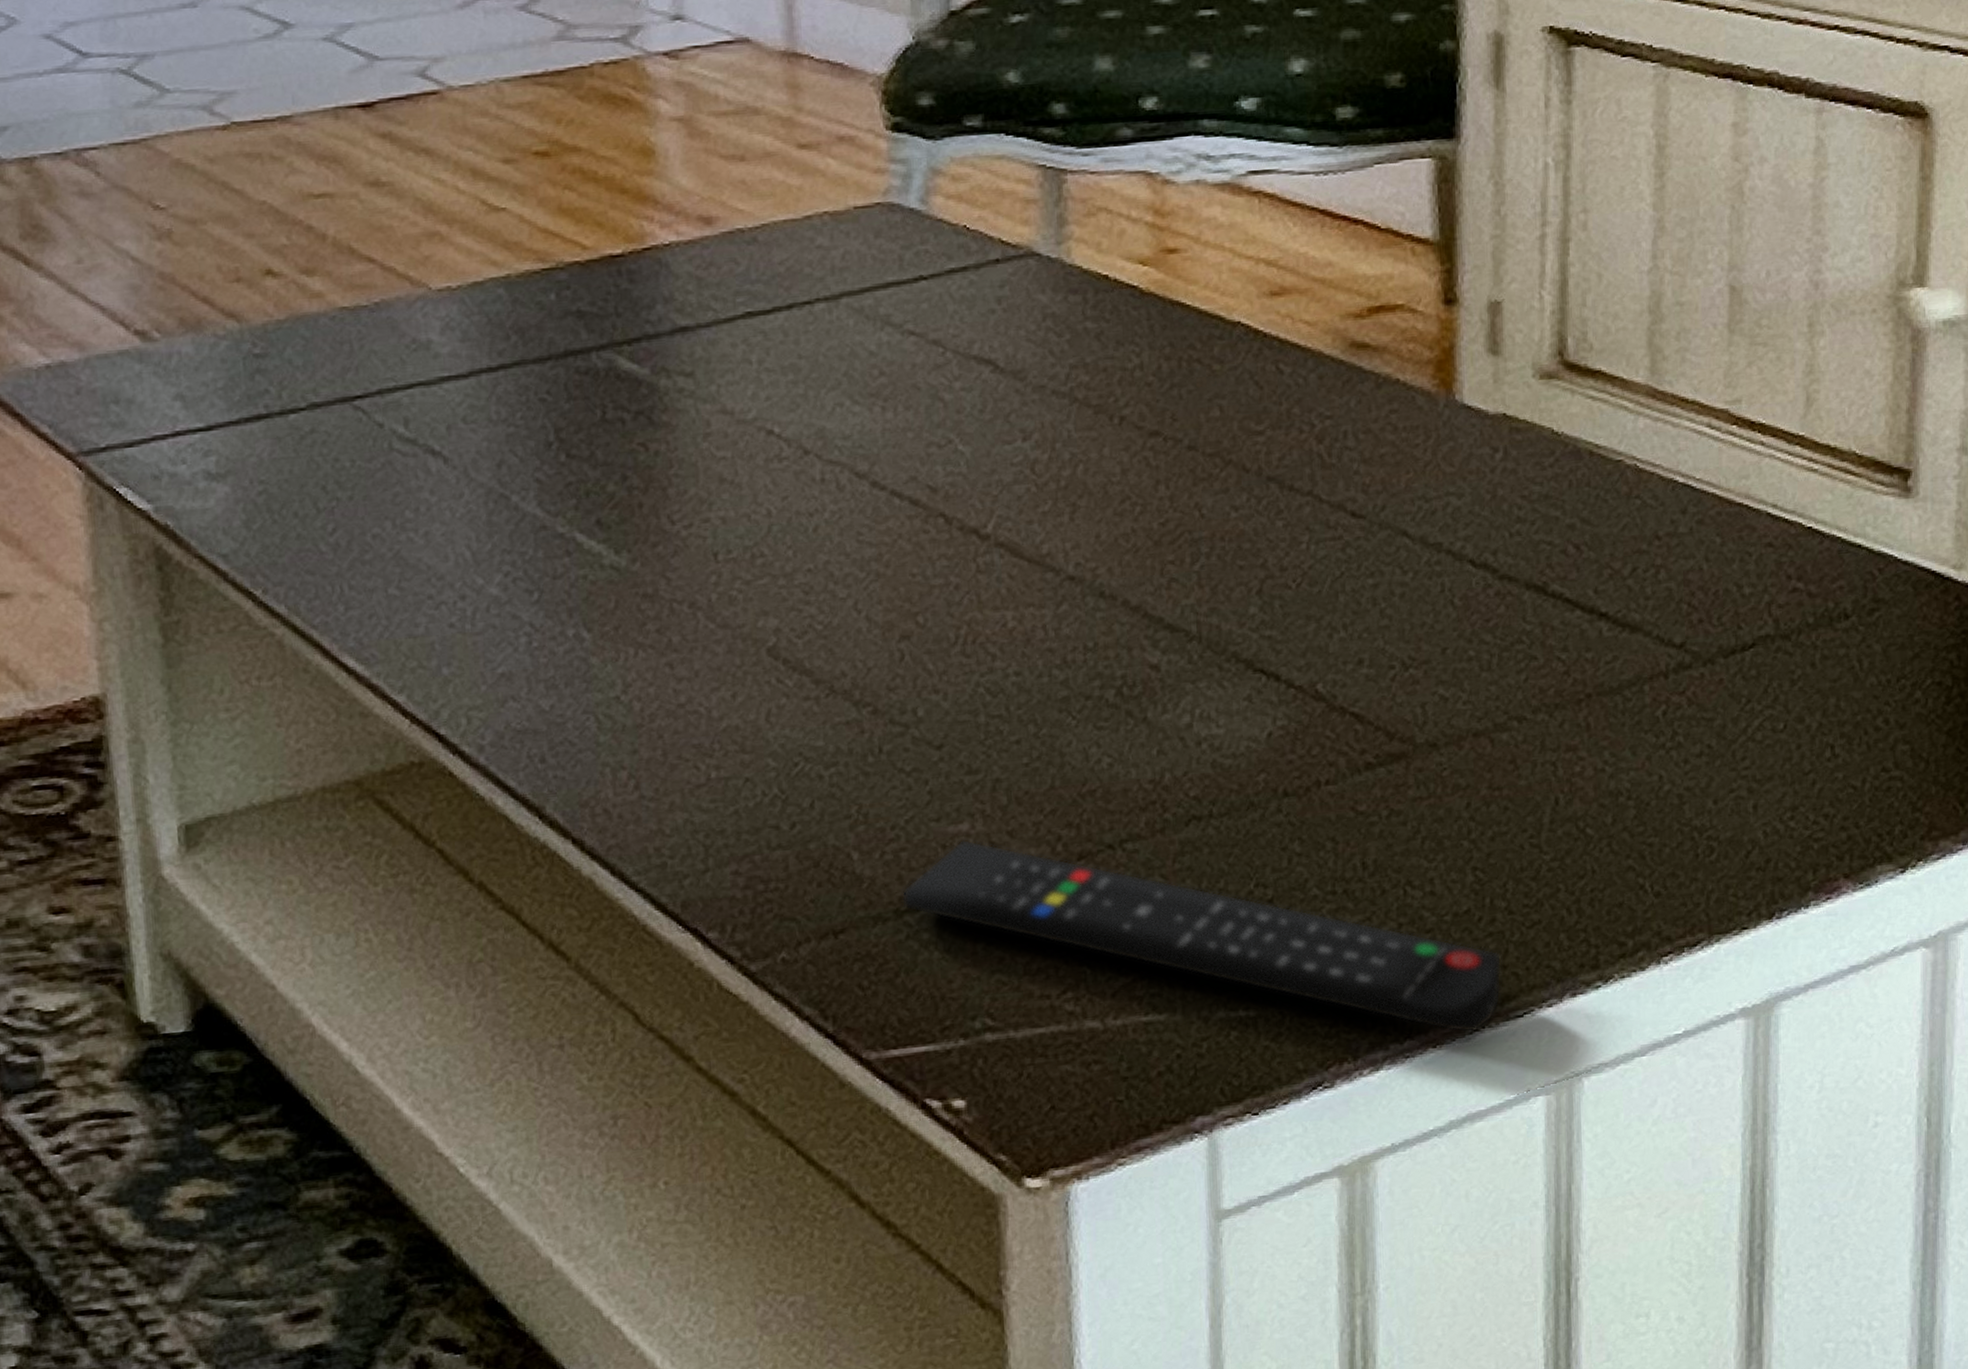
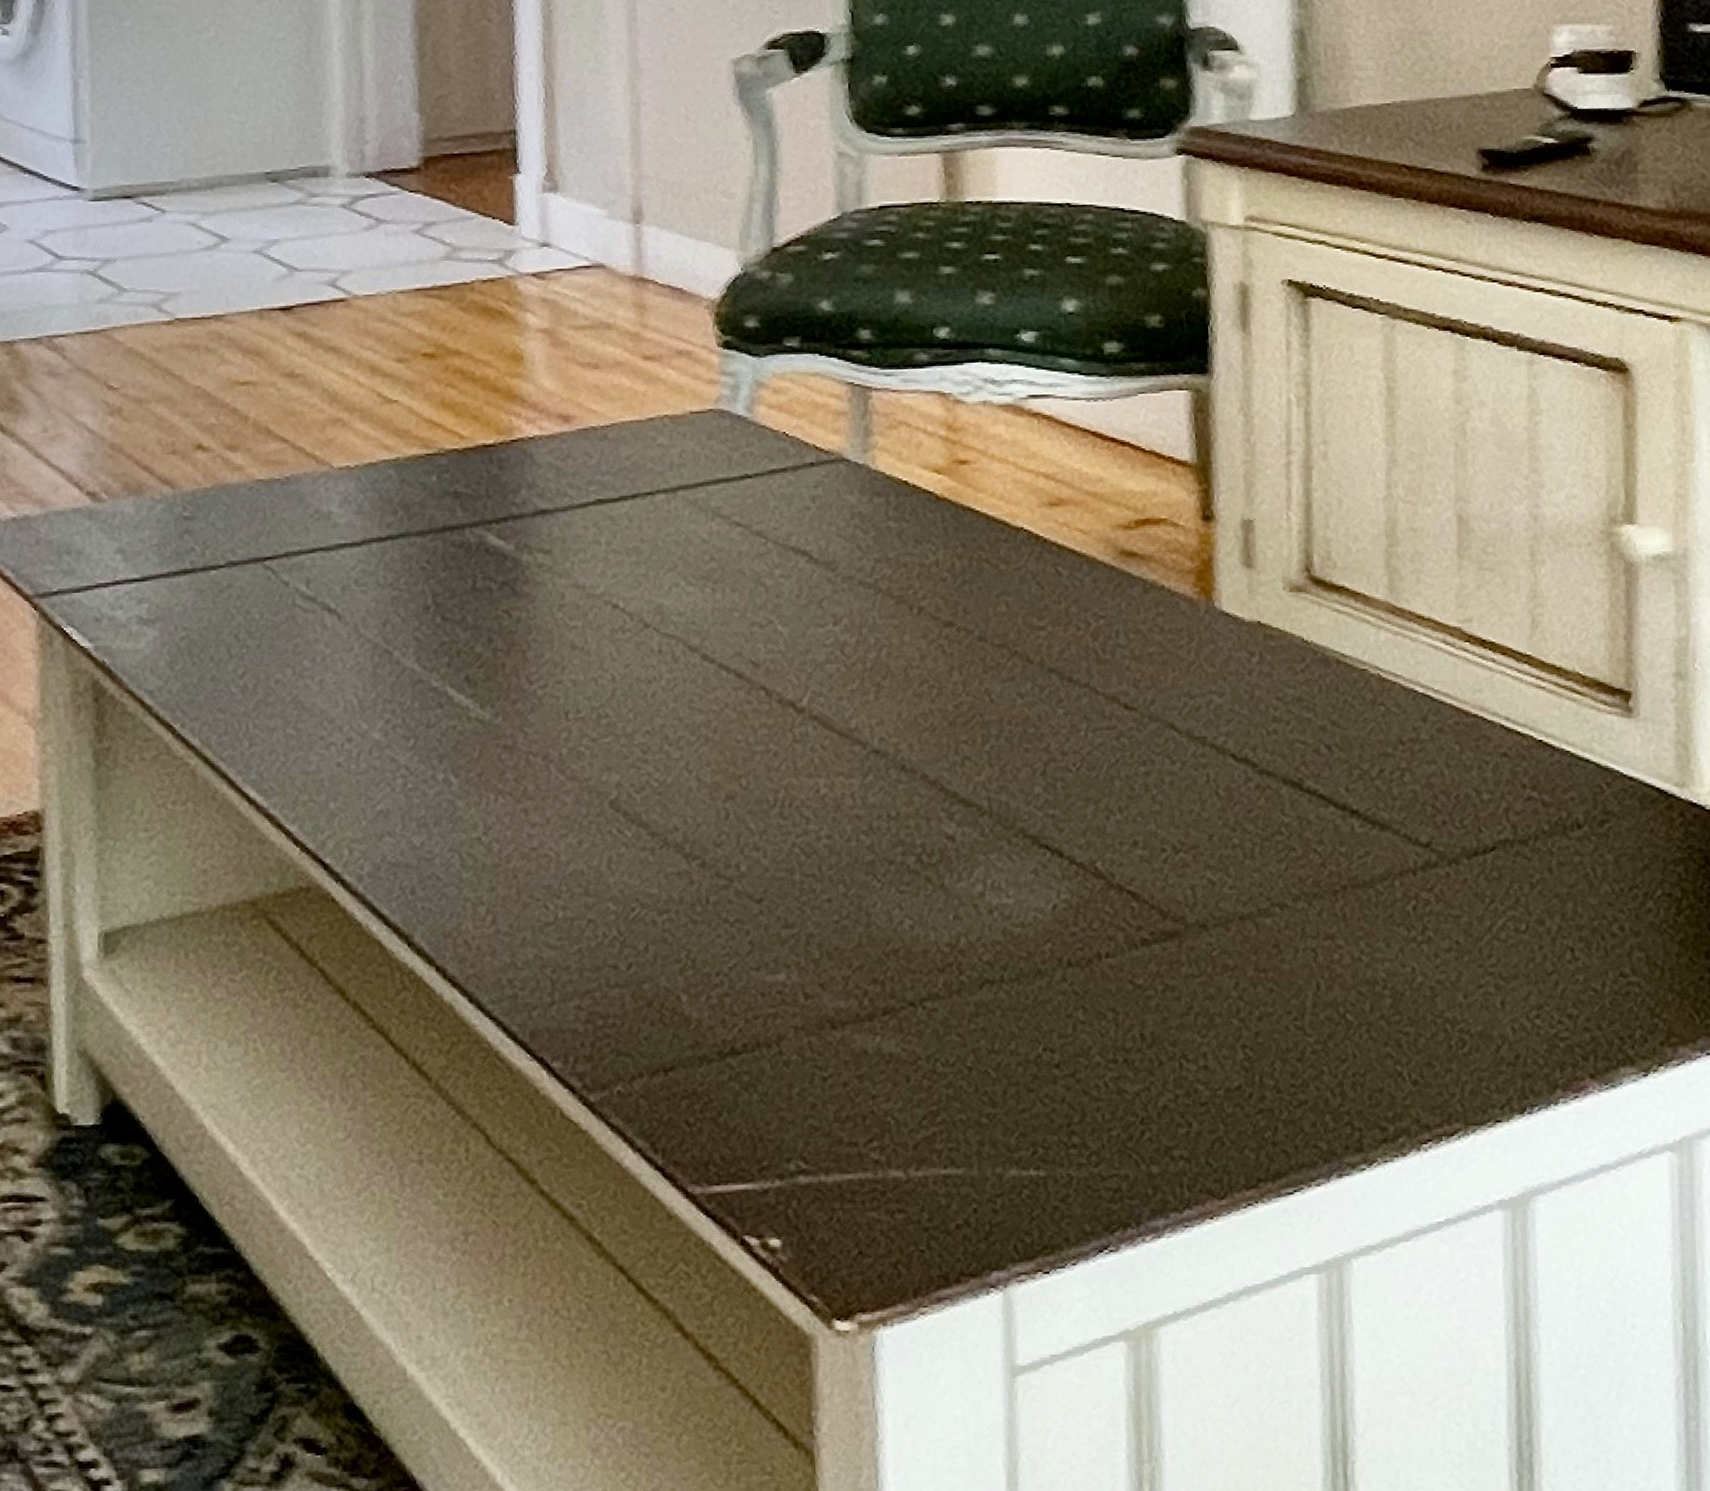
remote control: present [901,839,1502,1034] -> none [724,988,1273,1207]

